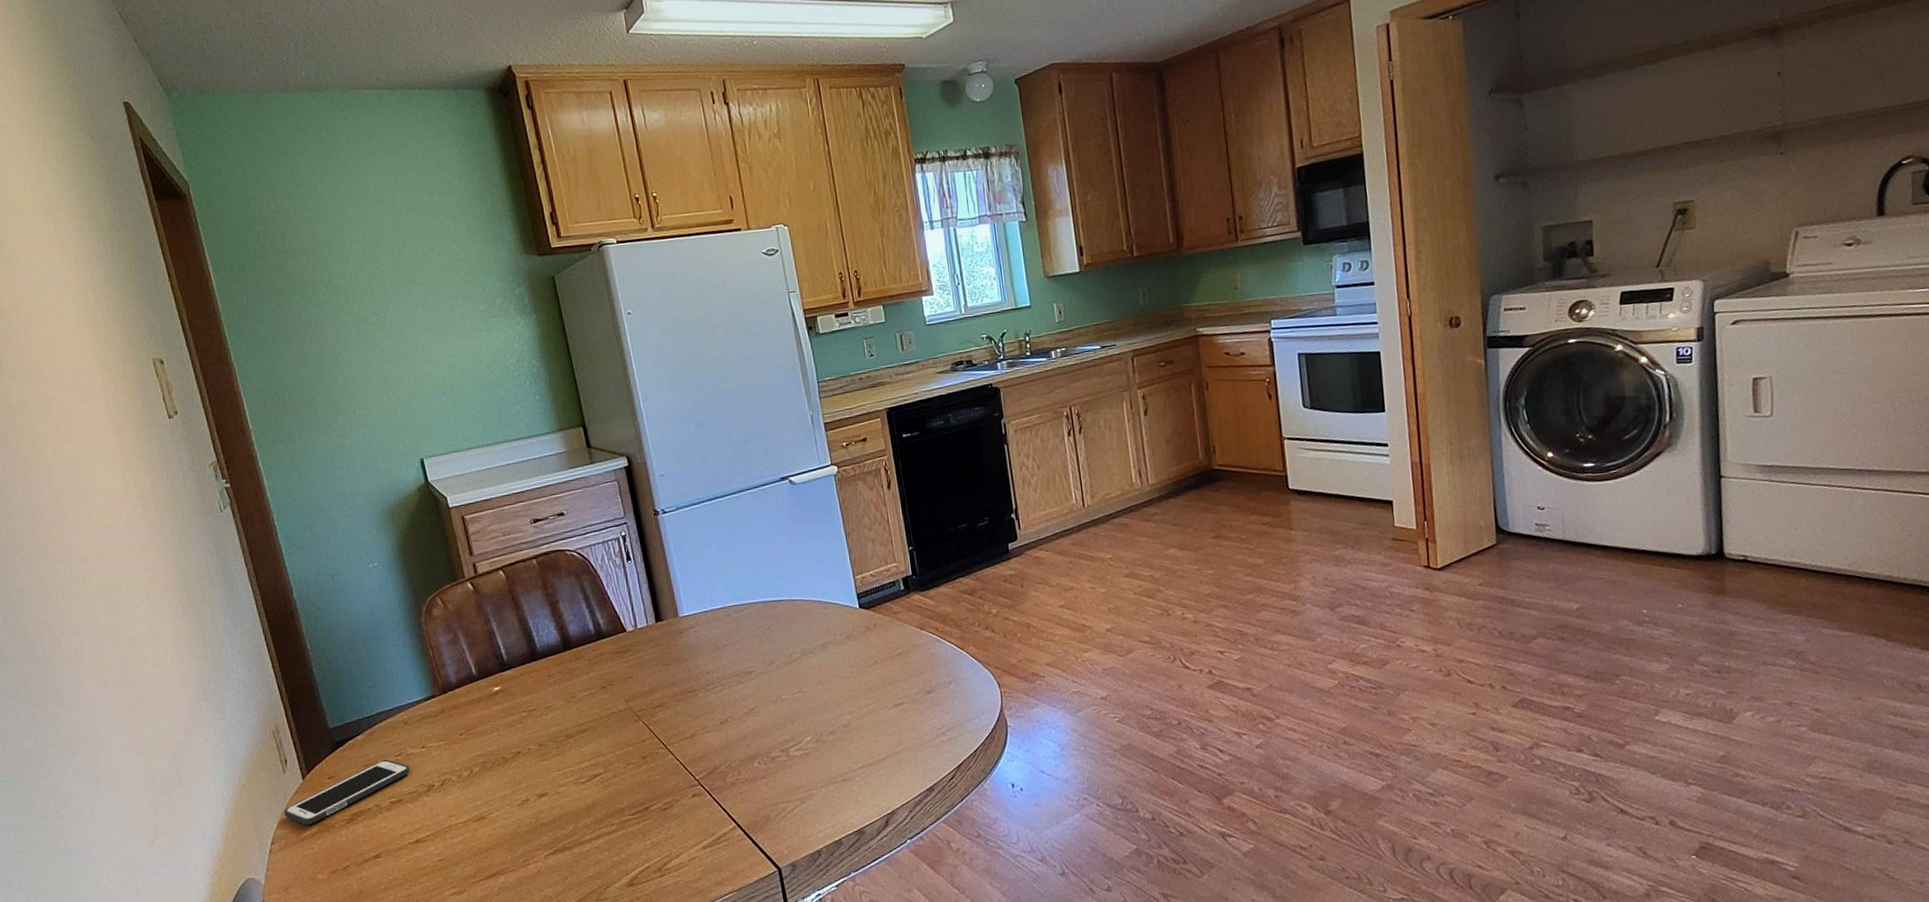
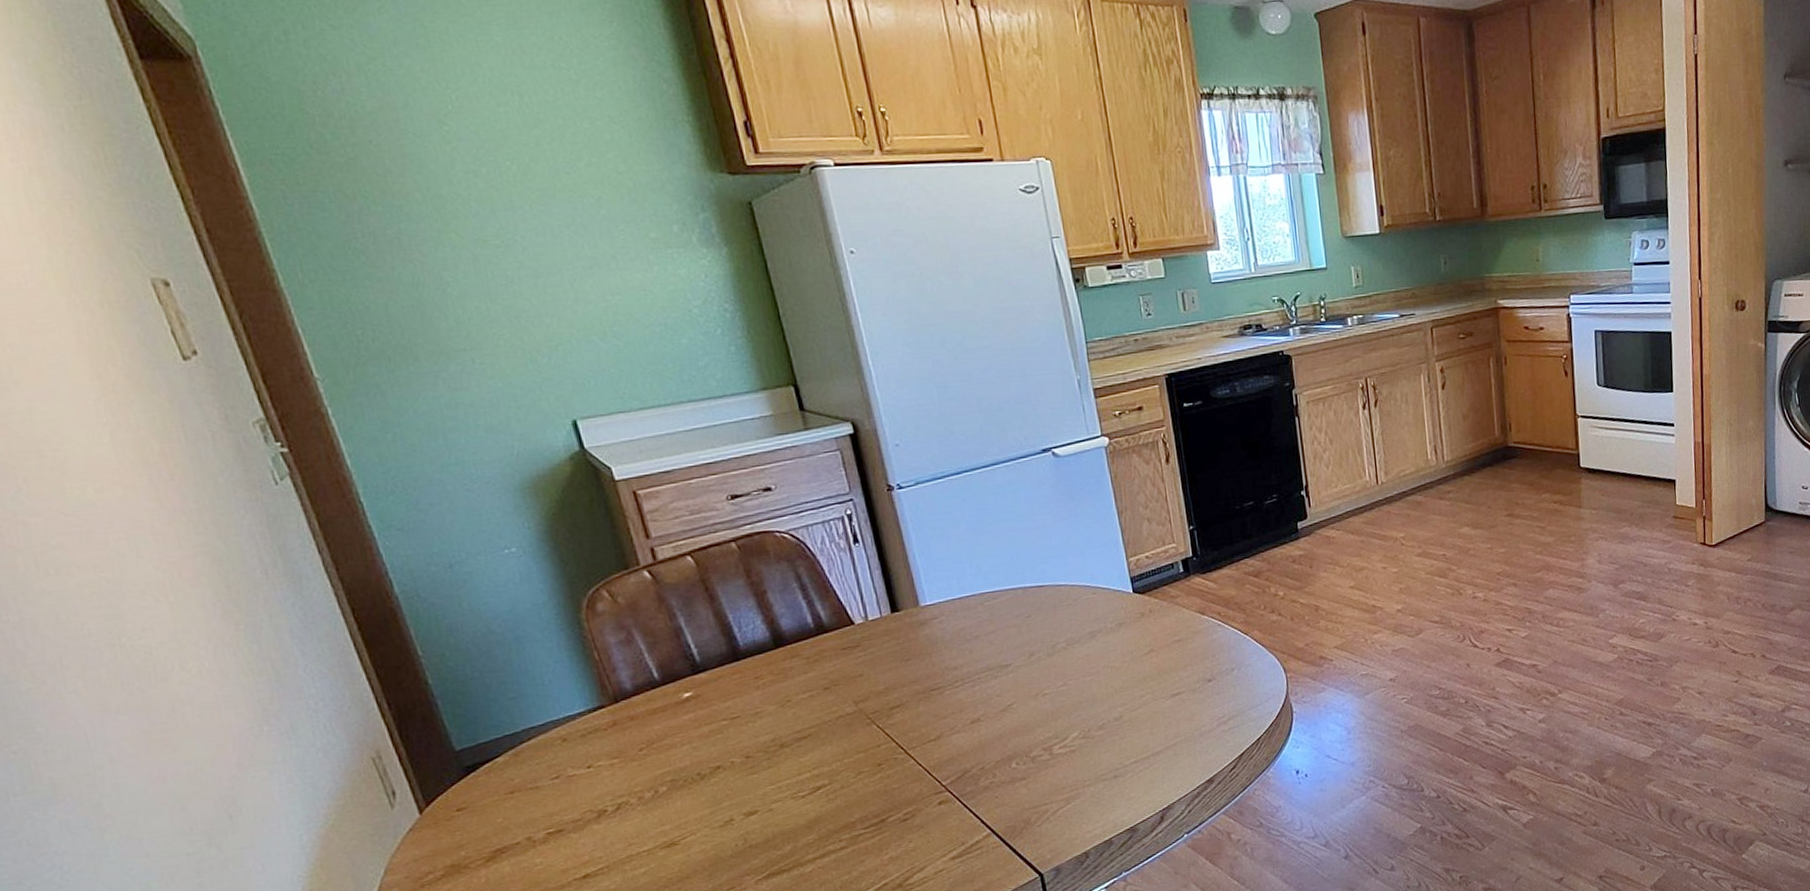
cell phone: present [284,759,411,825] -> none [394,783,574,868]

